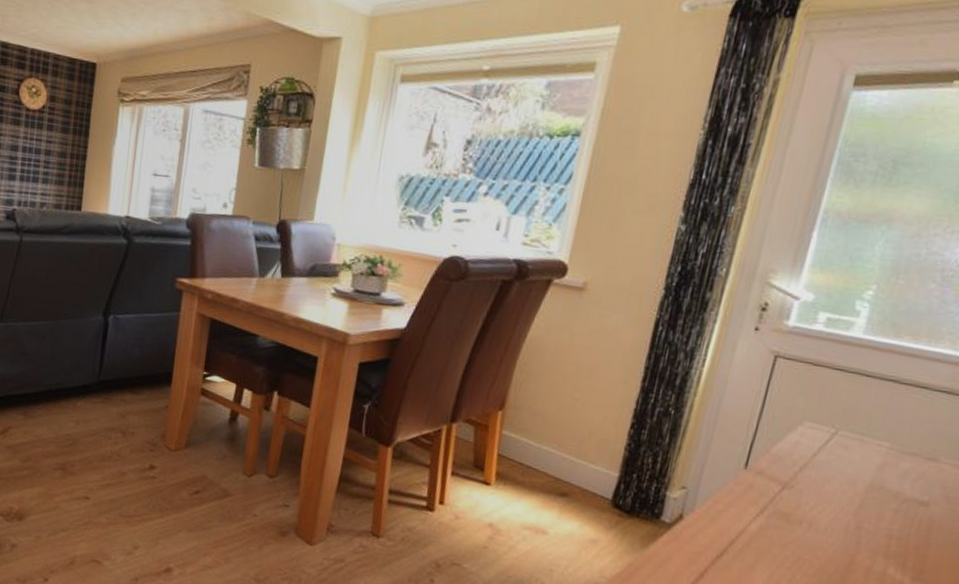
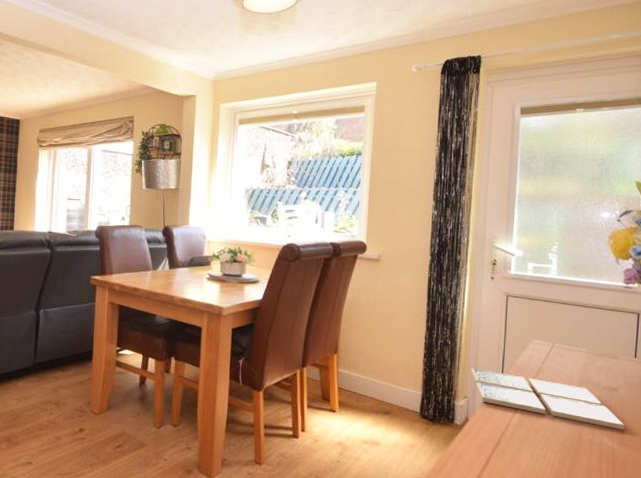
drink coaster: none [697,450,928,561] -> present [470,368,624,430]

